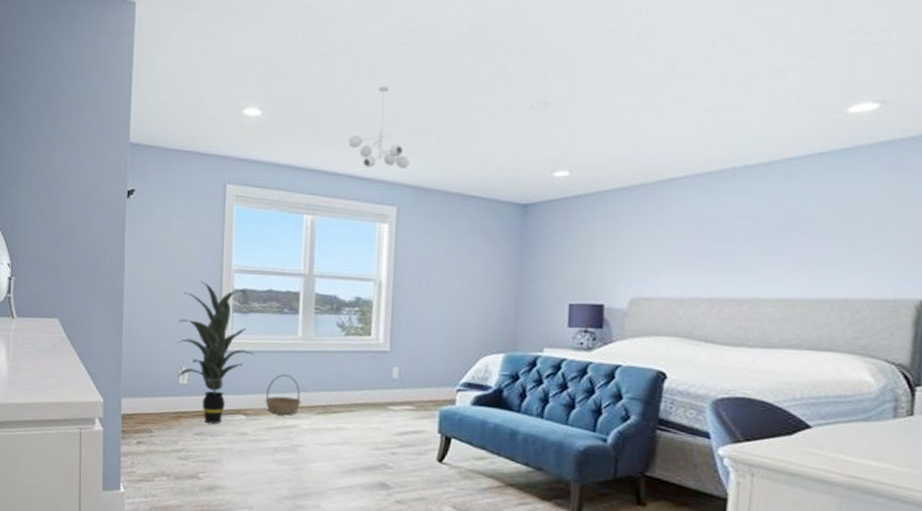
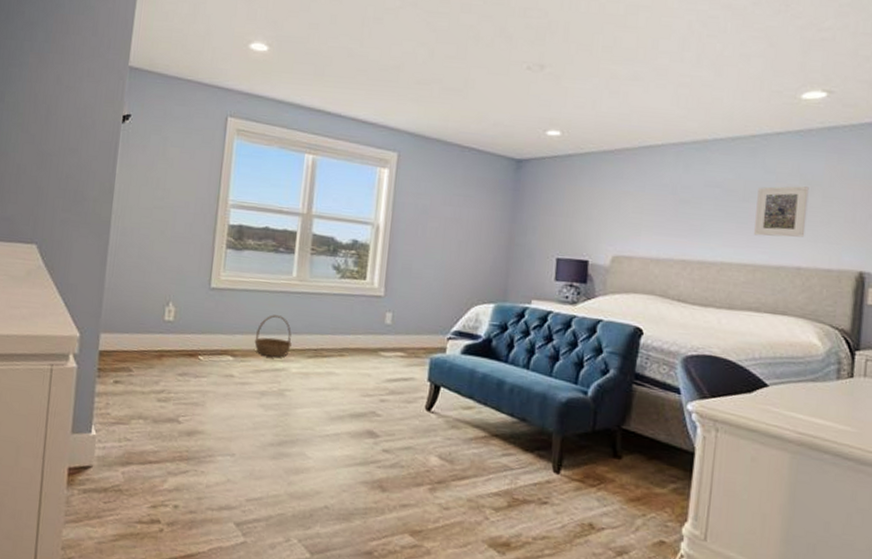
indoor plant: present [177,281,257,425] -> none [163,214,249,365]
ceiling light fixture: present [348,86,410,169] -> none [353,34,412,116]
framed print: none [793,210,858,268] -> present [754,186,809,237]

